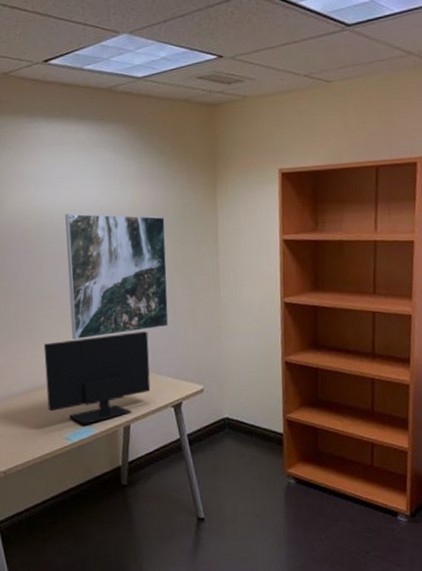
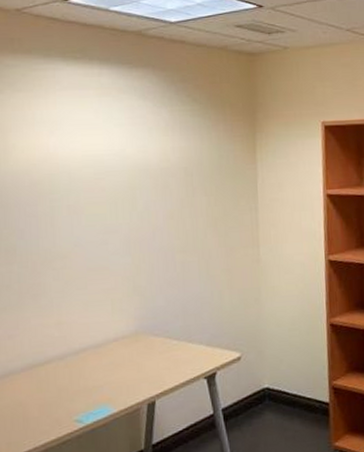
monitor: present [43,331,151,424] -> none [52,294,180,403]
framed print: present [65,213,169,340] -> none [83,163,202,306]

